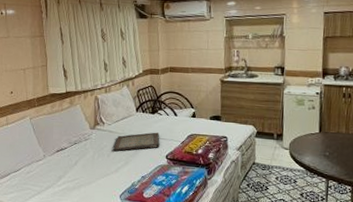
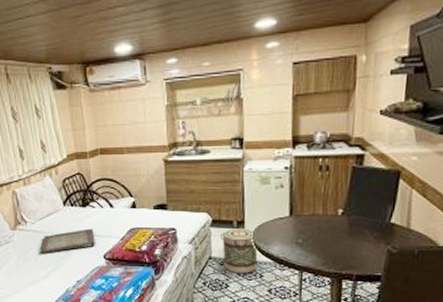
basket: none [263,139,293,179] -> present [221,228,258,274]

